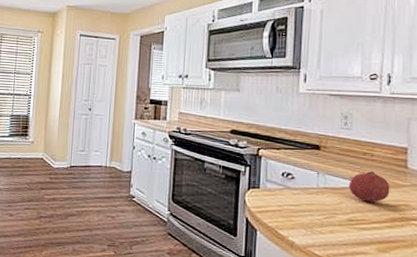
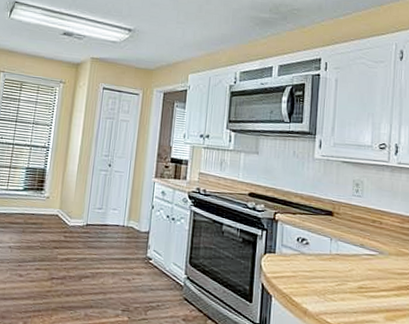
fruit: present [348,171,390,203] -> none [359,239,397,270]

